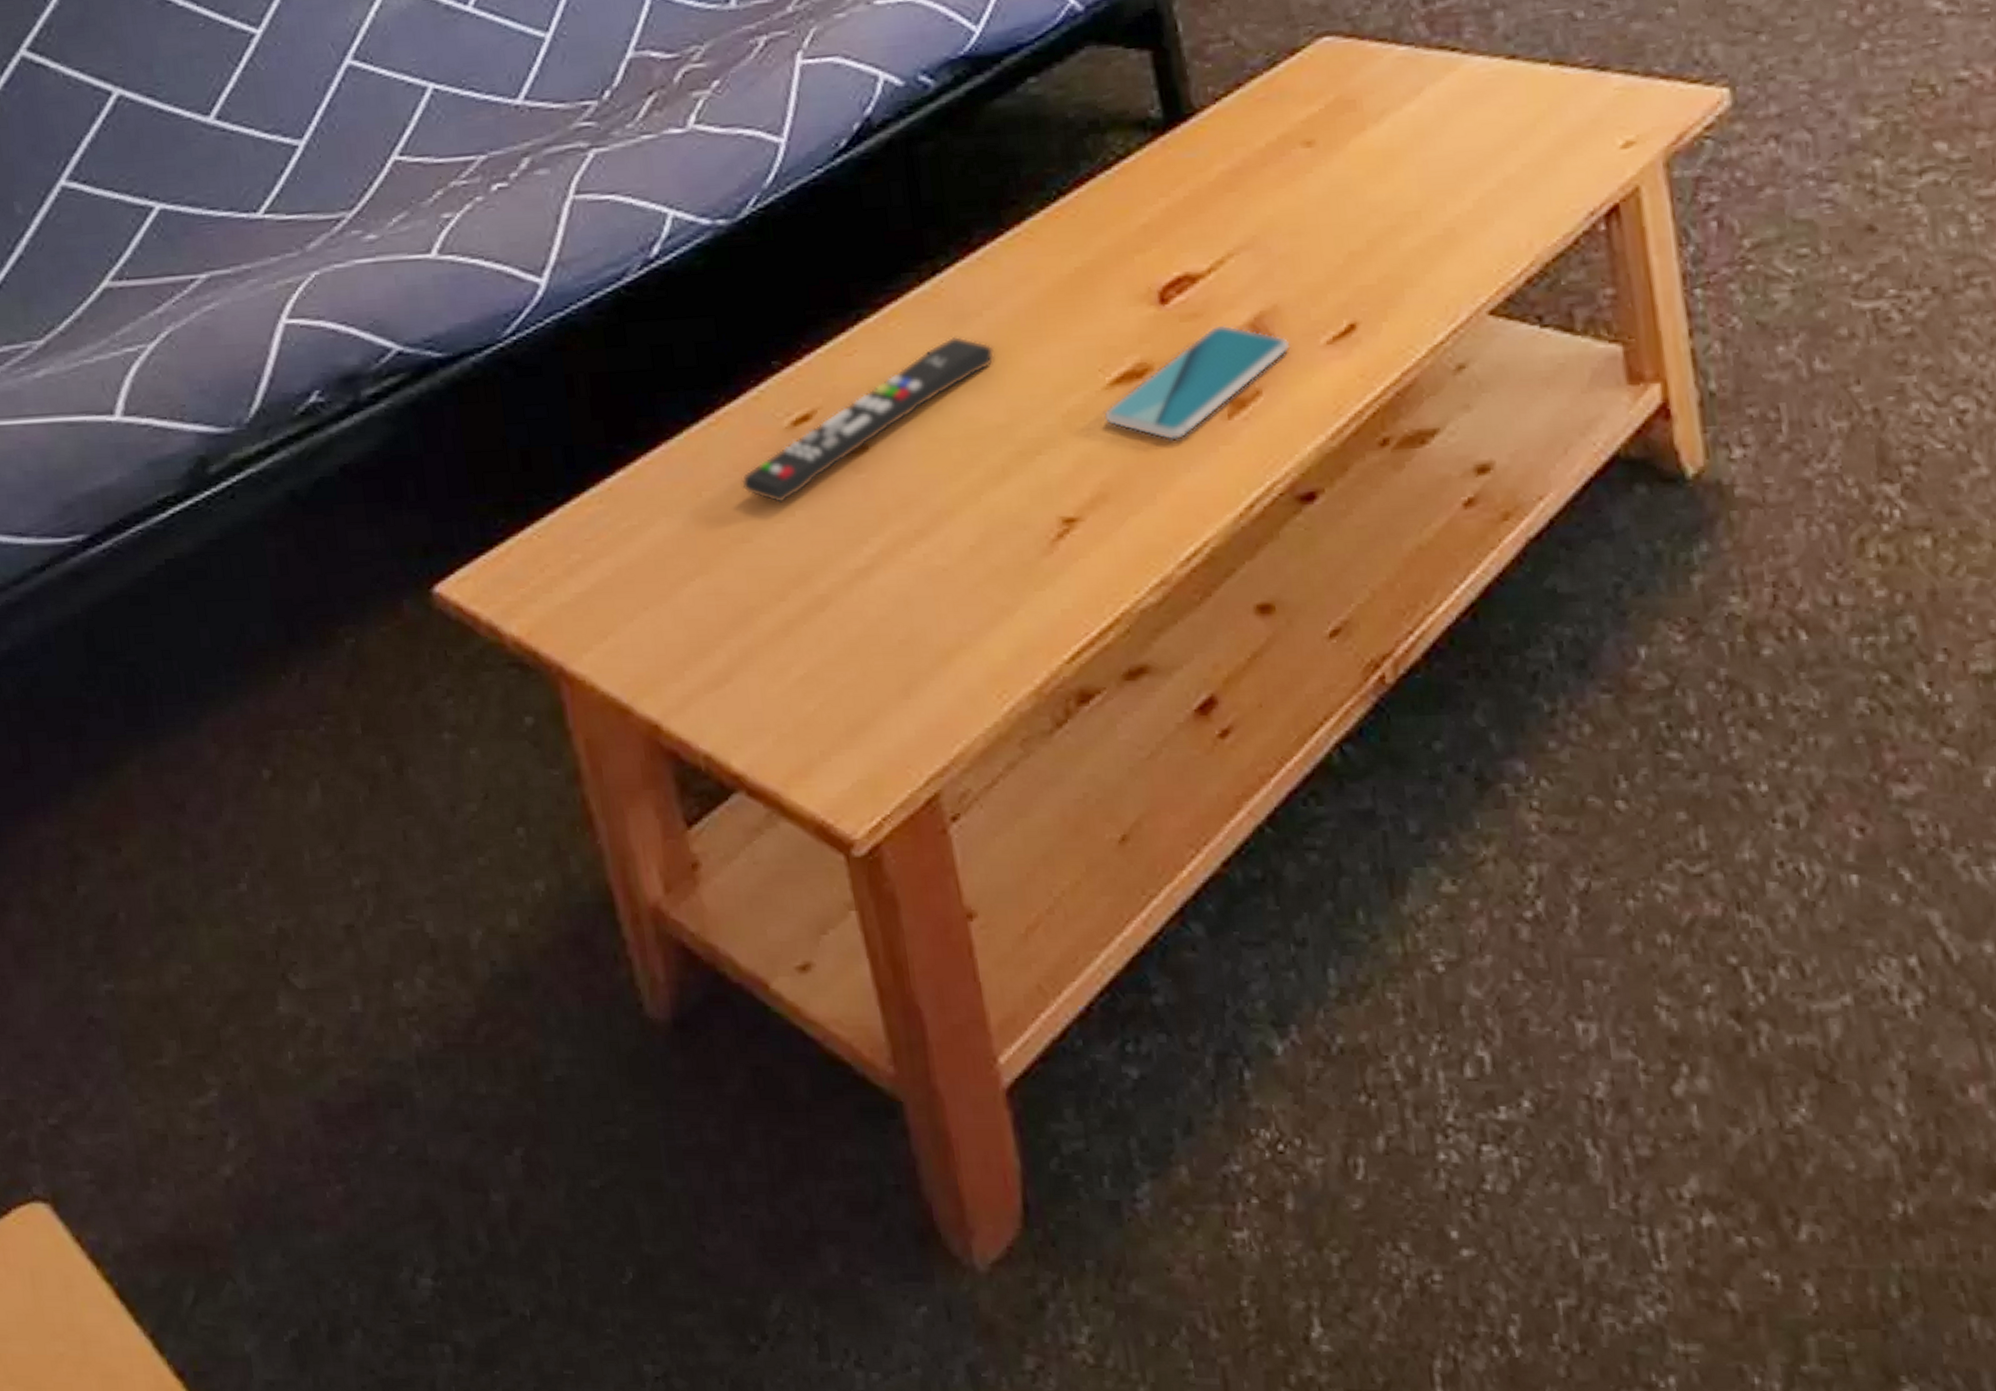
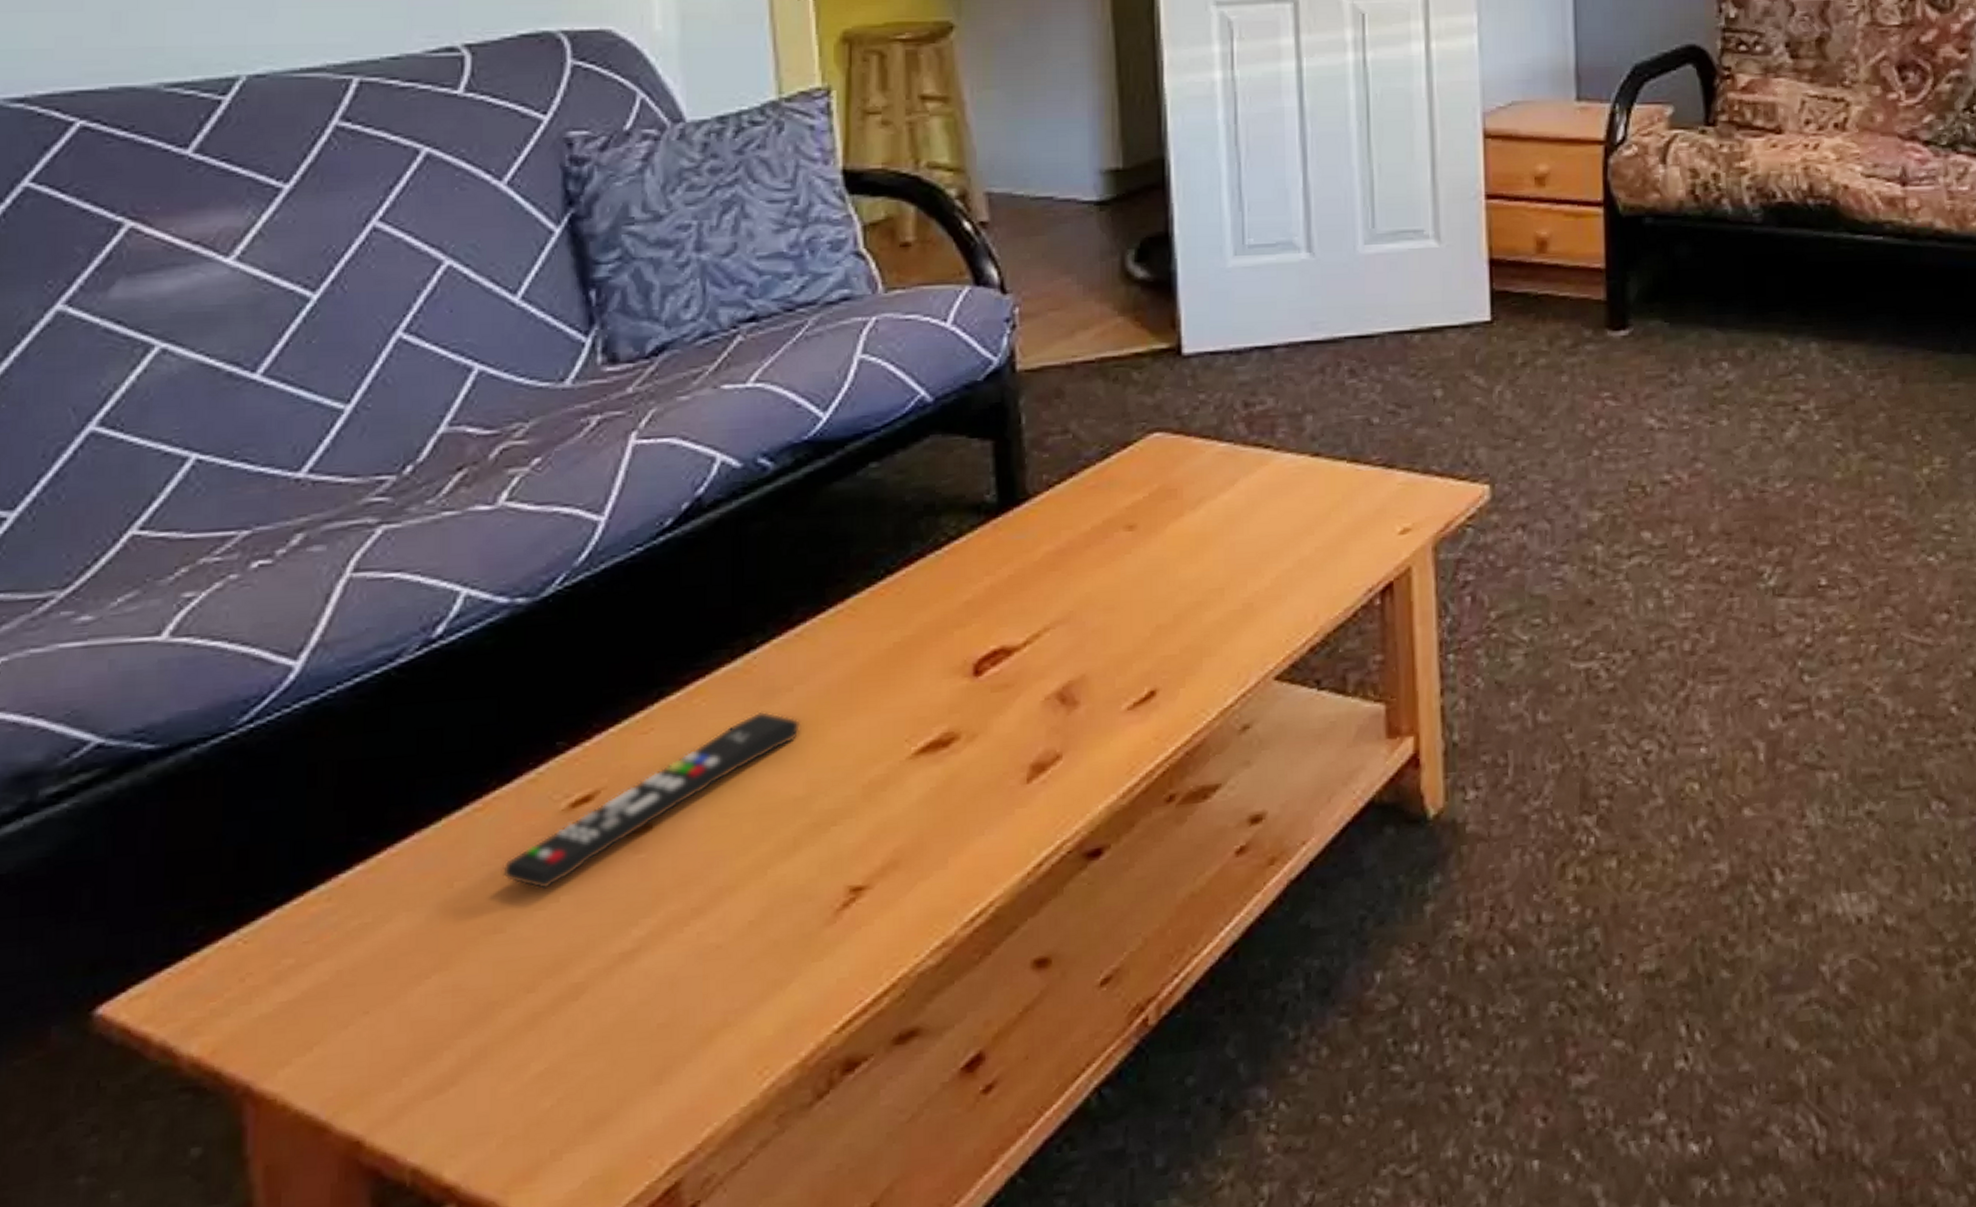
smartphone: present [1104,324,1291,441] -> none [905,694,1093,806]

